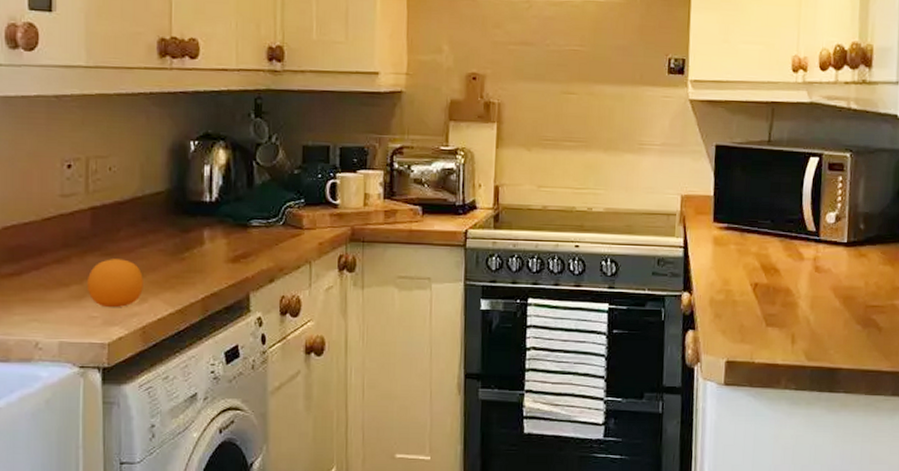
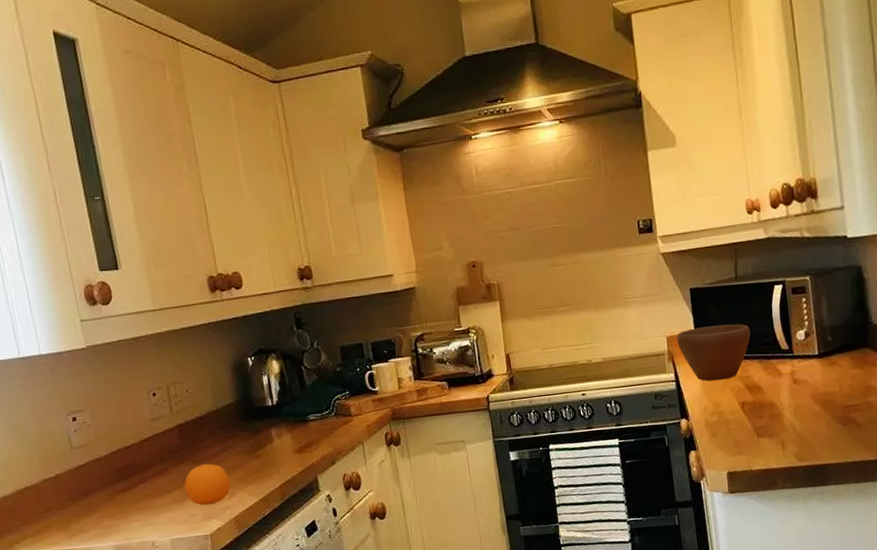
bowl: none [692,190,776,254] -> present [677,324,751,381]

